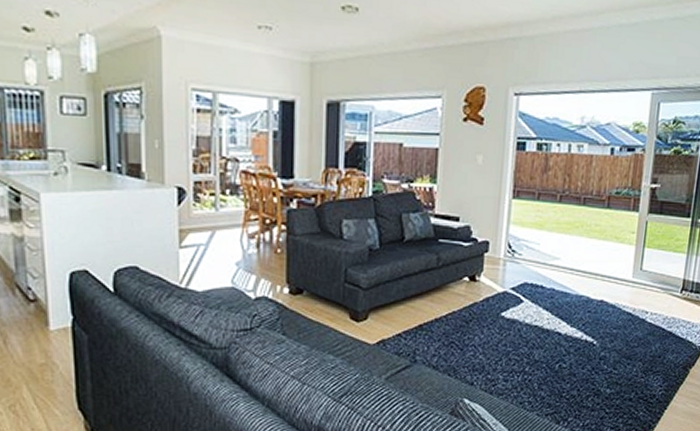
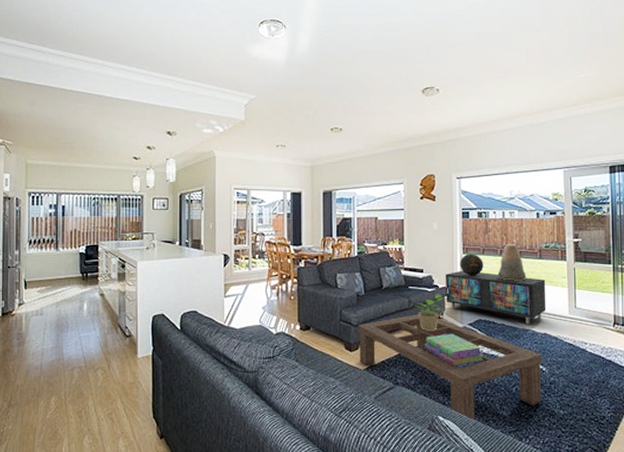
coffee table: none [368,275,594,402] -> present [358,314,542,420]
potted plant: none [446,249,484,296] -> present [415,294,445,331]
stack of books: none [453,299,525,340] -> present [424,333,483,367]
storage cabinet: none [485,220,611,290] -> present [445,270,546,325]
decorative globe: none [507,198,538,228] -> present [460,254,483,276]
decorative urn: none [553,188,588,235] -> present [498,244,526,281]

